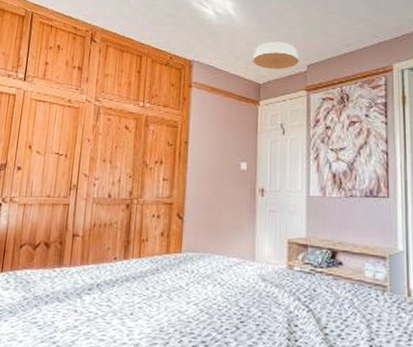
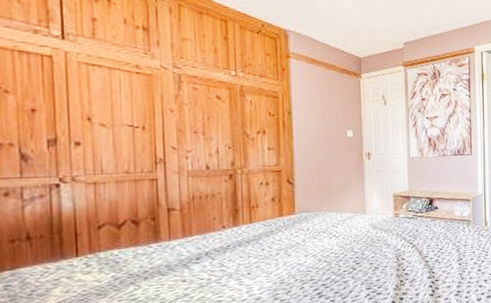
ceiling light: present [252,42,300,70] -> none [351,17,397,46]

